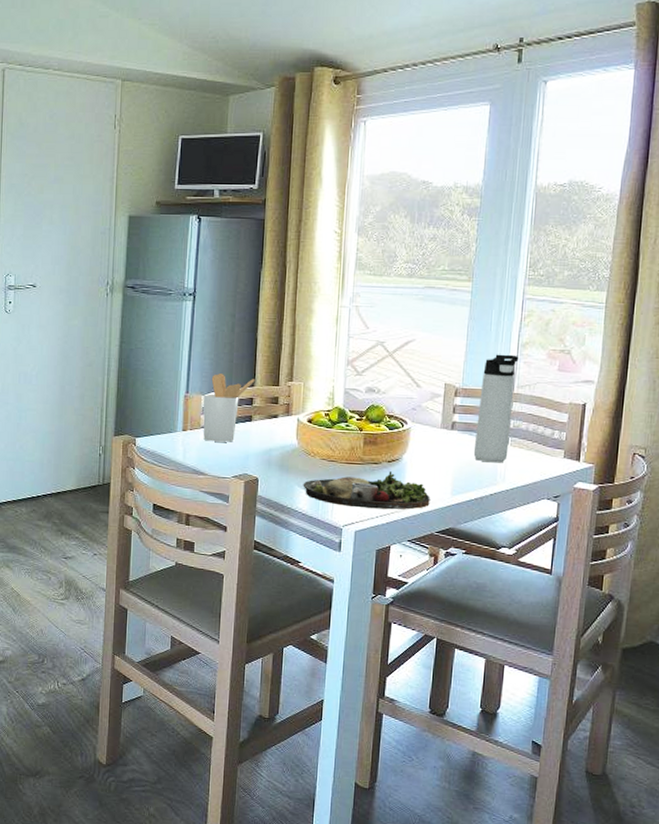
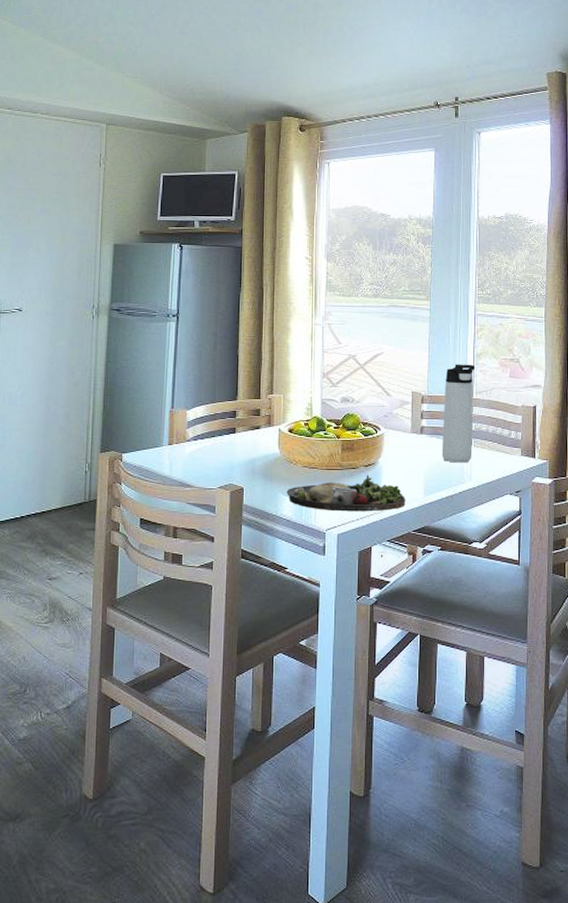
utensil holder: present [203,374,255,442] -> none [188,389,238,454]

